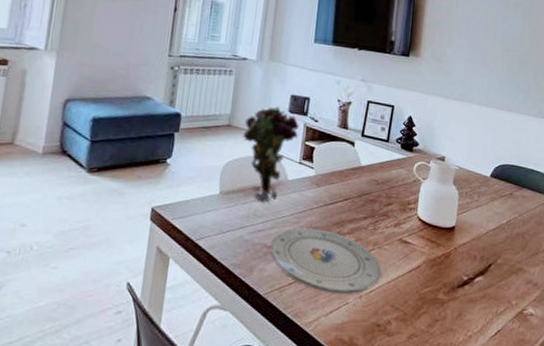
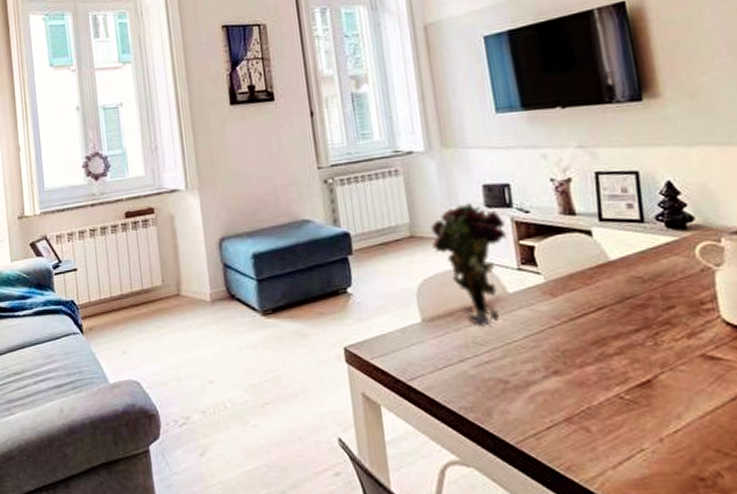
plate: present [270,228,382,295] -> none [507,352,686,439]

